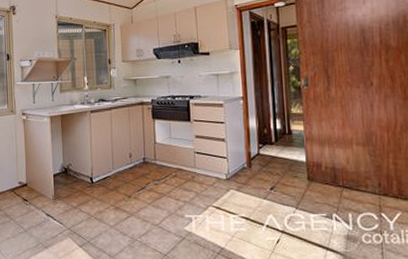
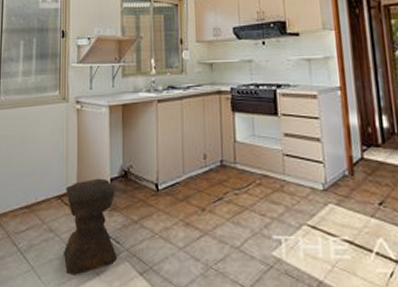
stool: none [17,174,62,249] -> present [64,178,118,275]

